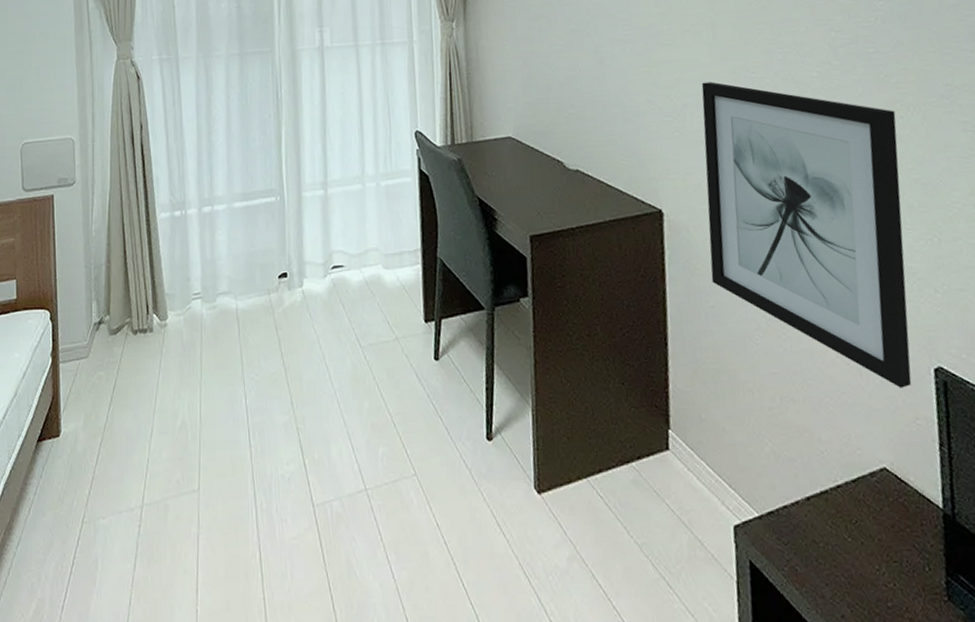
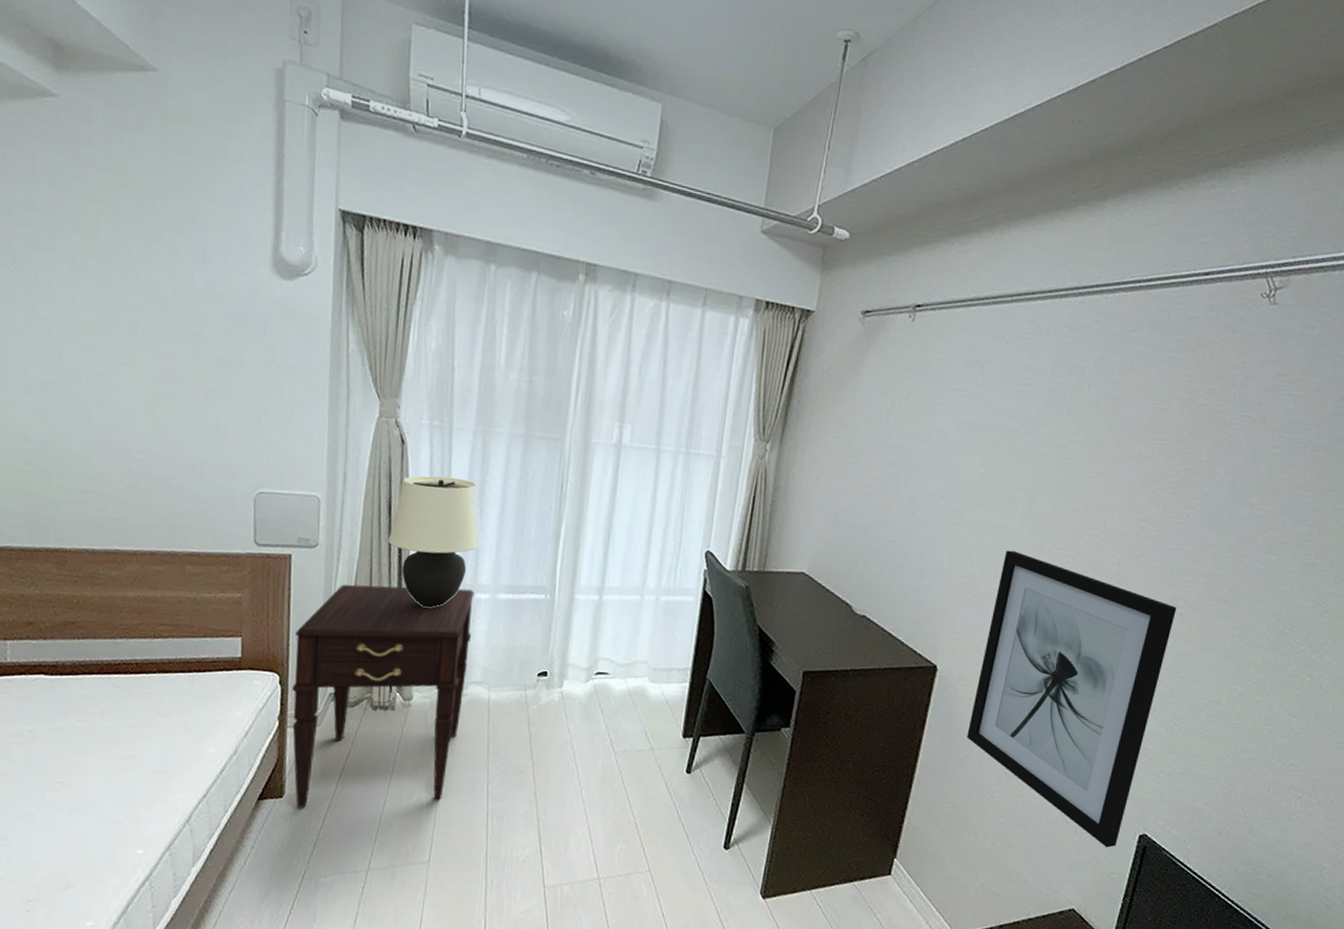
nightstand: none [61,202,215,446] -> present [292,584,474,808]
table lamp: none [133,101,214,226] -> present [388,475,483,608]

